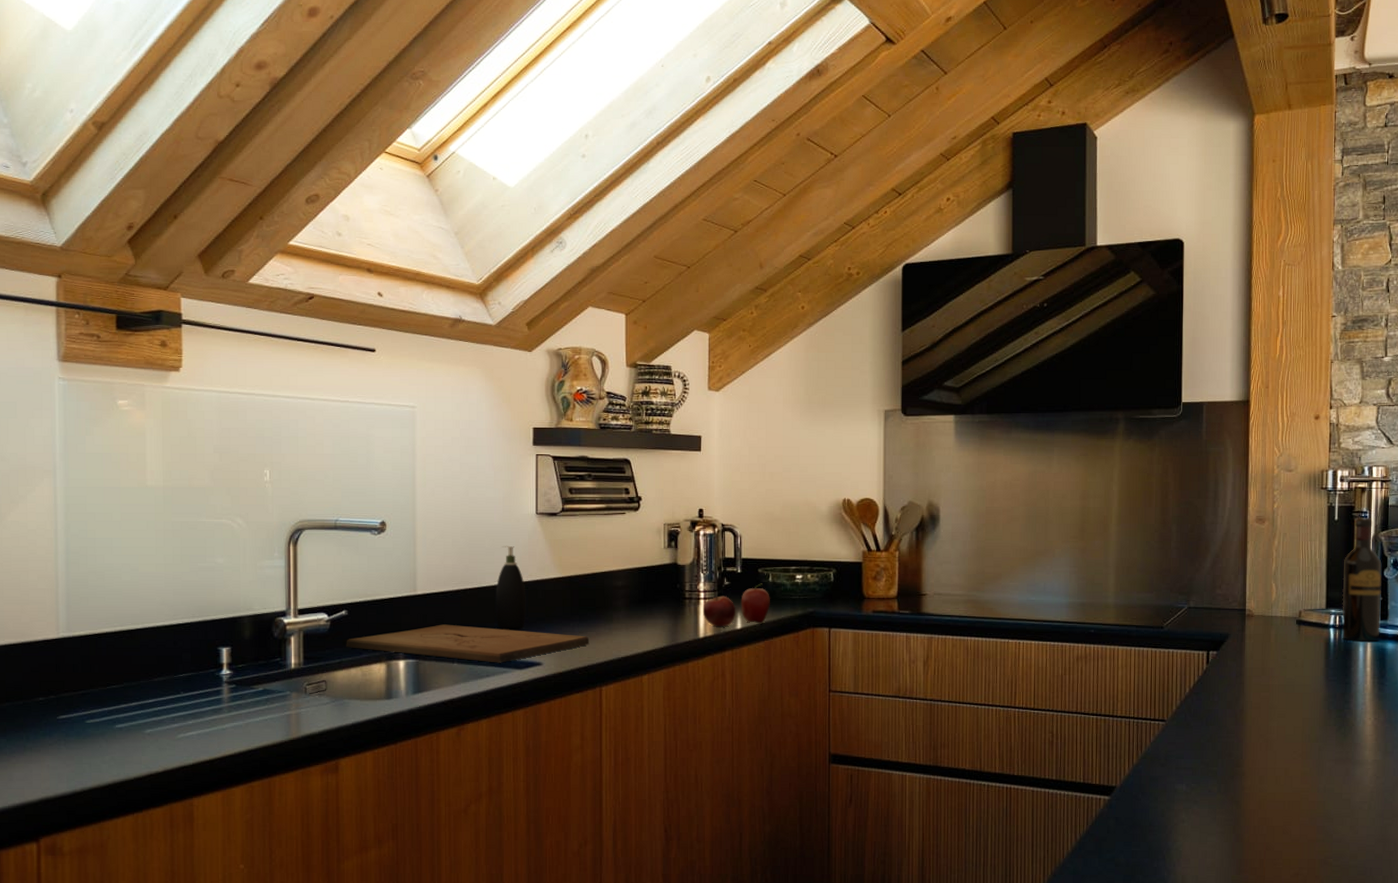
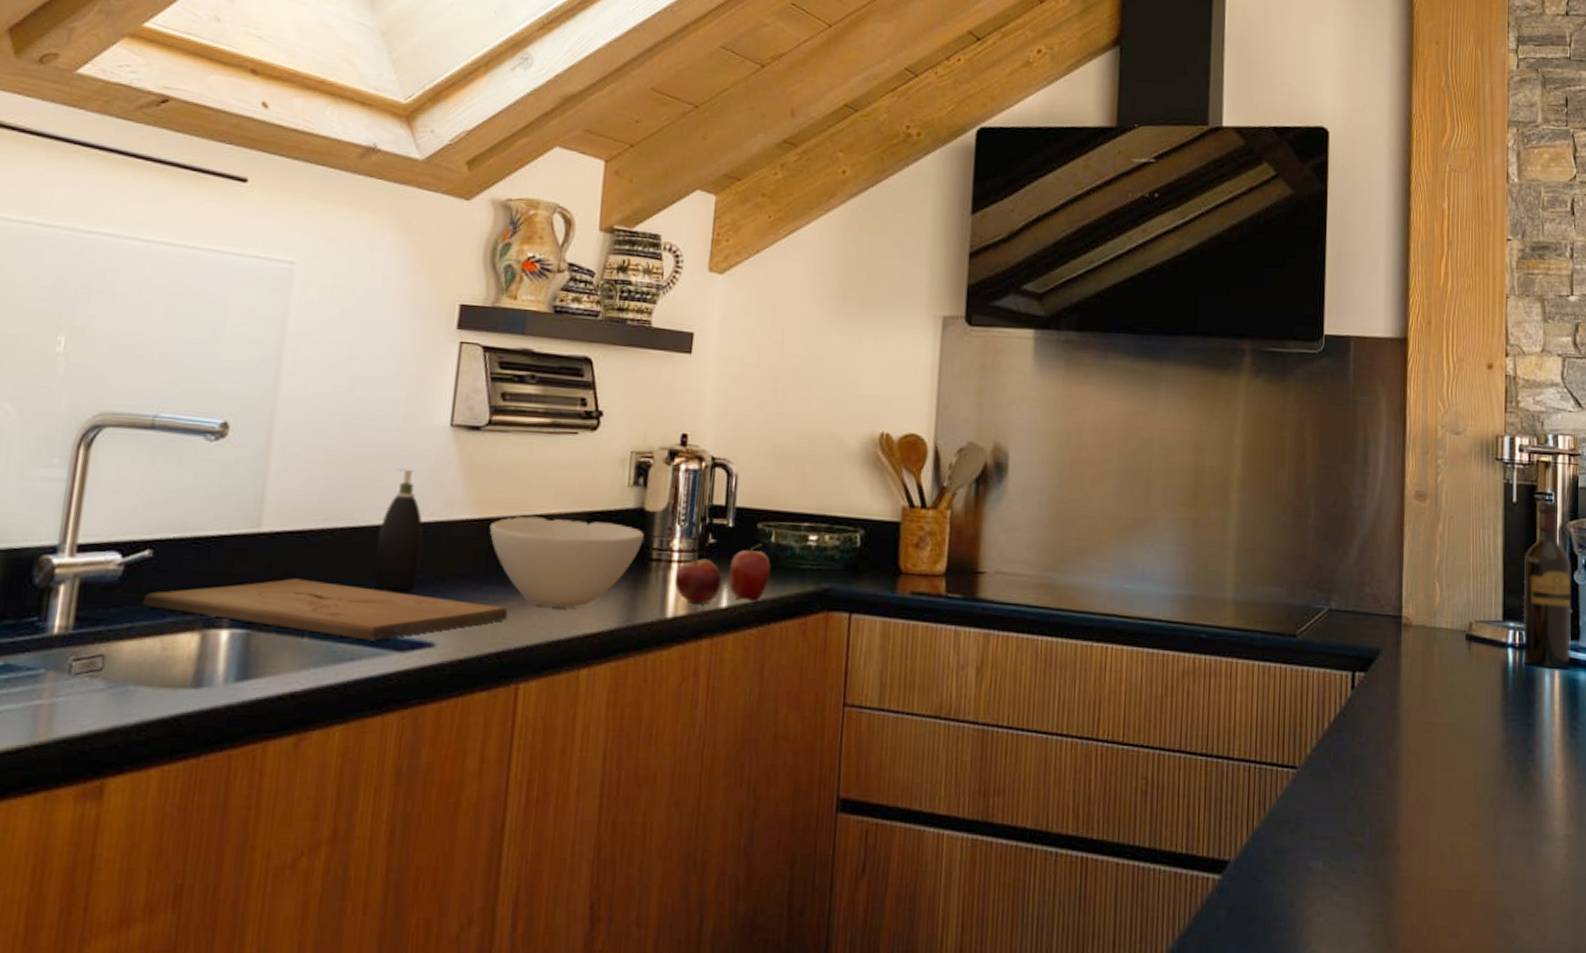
bowl: none [570,573,678,634] -> present [489,516,644,608]

